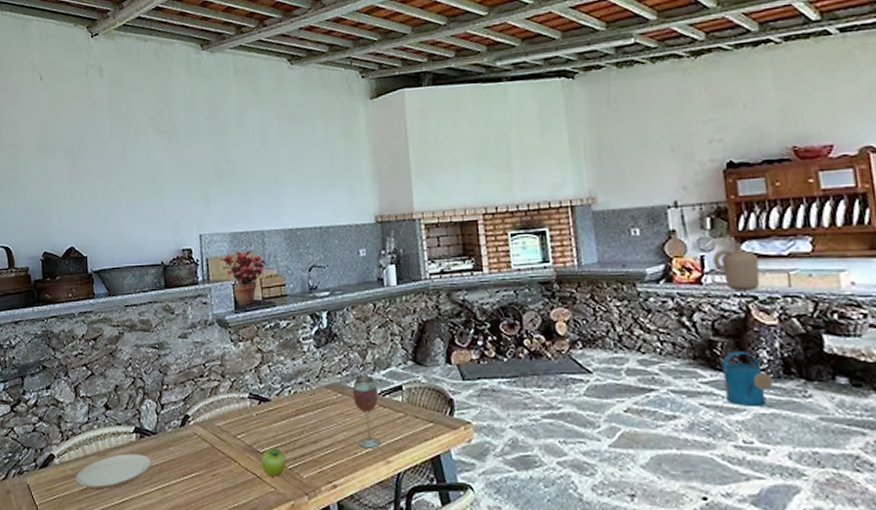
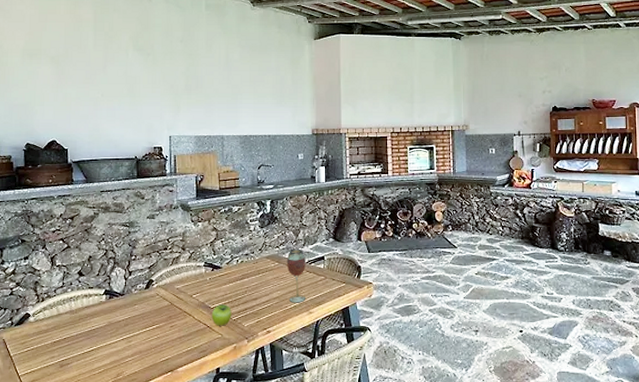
plate: present [75,453,151,489] -> none [49,311,118,340]
potted plant: present [219,251,267,306] -> none [185,151,225,194]
water jug: present [713,244,760,290] -> none [539,162,566,193]
watering can: present [722,351,774,408] -> none [539,234,568,271]

